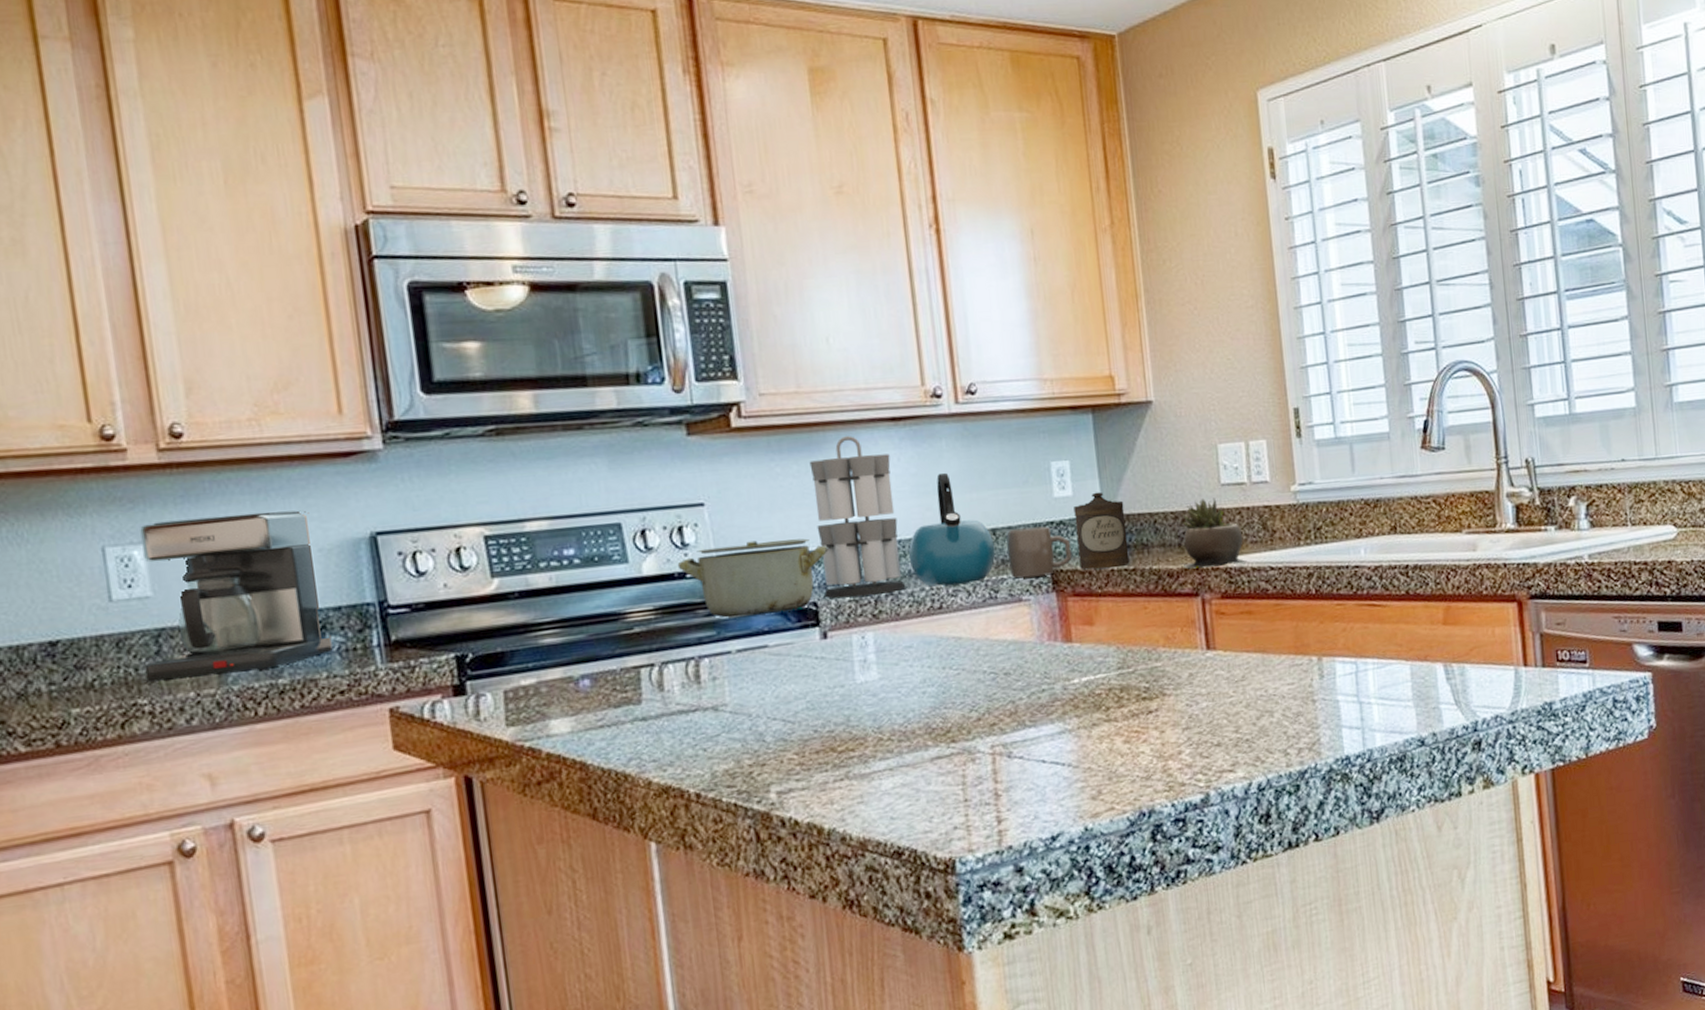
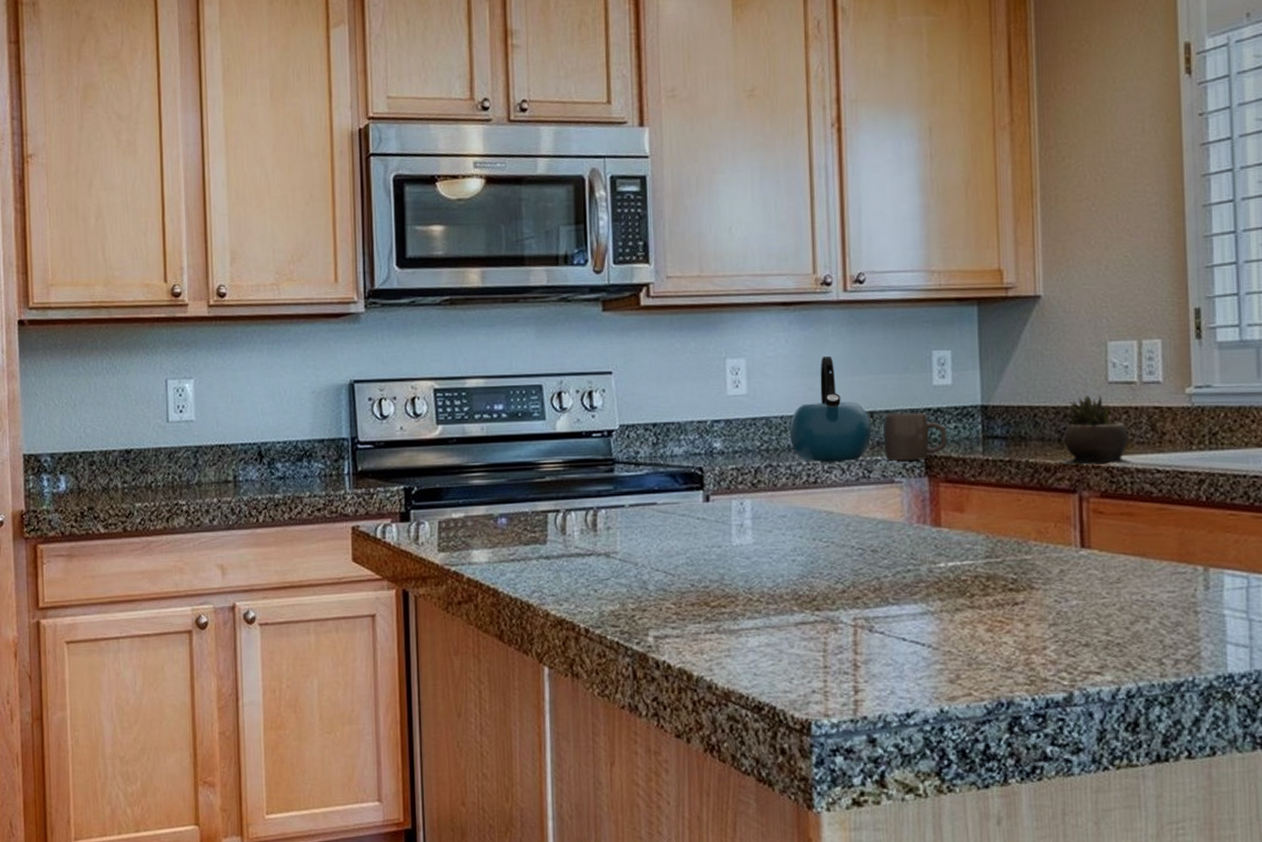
coffee maker: present [140,511,333,682] -> none [185,359,315,488]
cooking pot: present [677,538,828,618] -> none [585,408,716,475]
spice rack: present [809,436,906,599] -> none [706,318,785,466]
canister: present [1074,492,1130,570] -> none [952,382,1006,458]

